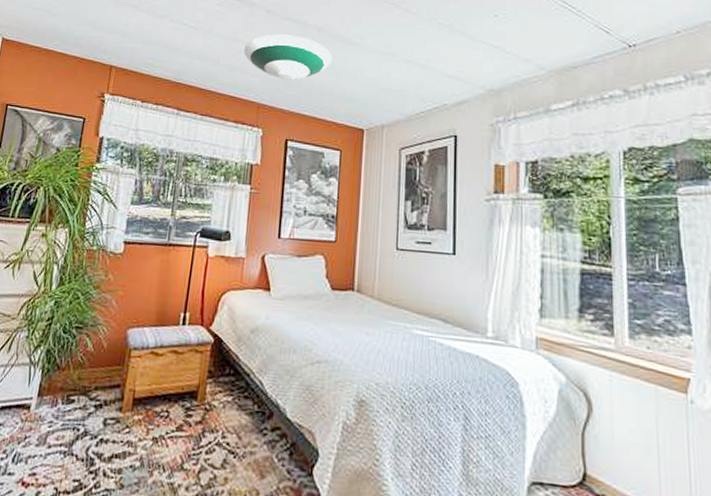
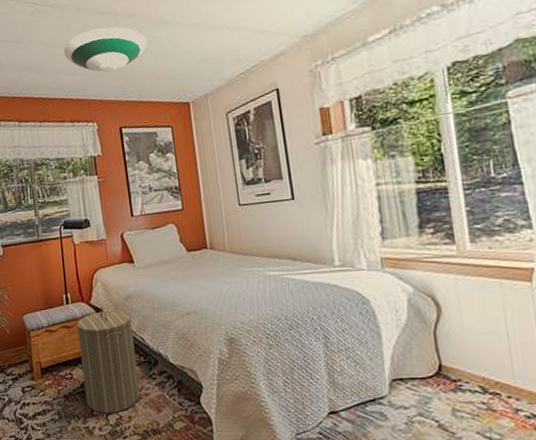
laundry hamper: none [177,334,253,471] -> present [77,306,140,414]

